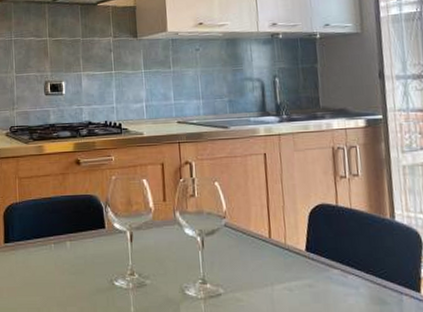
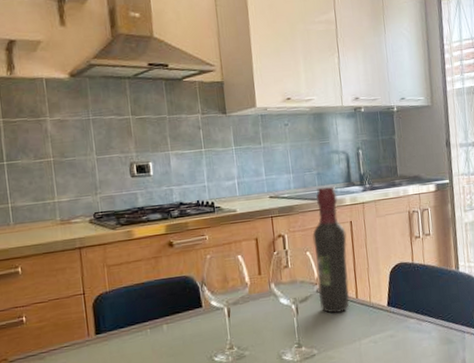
wine bottle: none [222,114,262,252] -> present [312,186,350,313]

